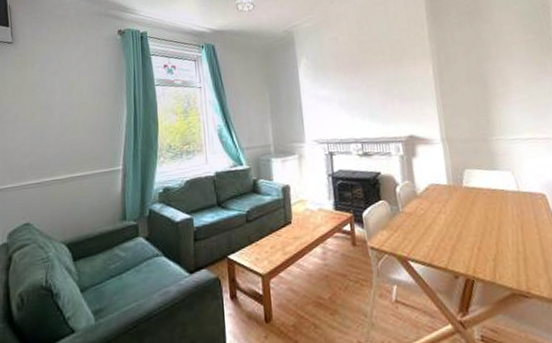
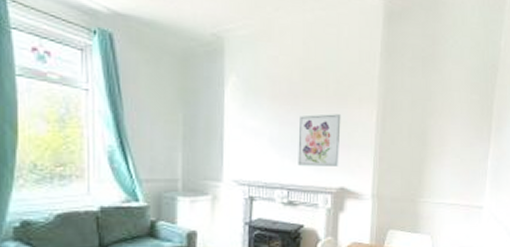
wall art: none [362,73,405,122] -> present [298,114,341,166]

